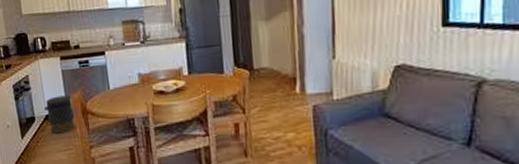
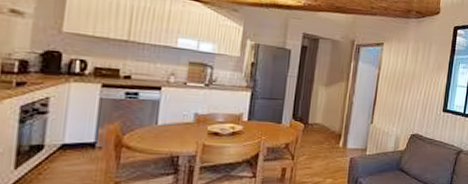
trash can: present [43,95,75,134] -> none [60,124,106,166]

